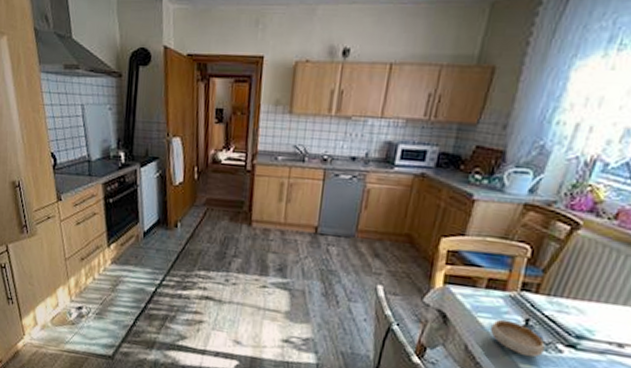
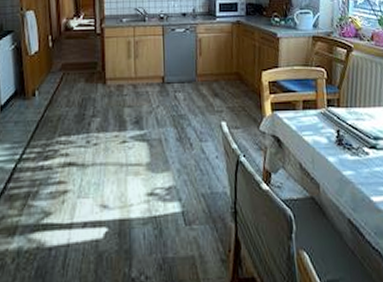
bowl: present [489,319,545,358] -> none [314,134,356,164]

